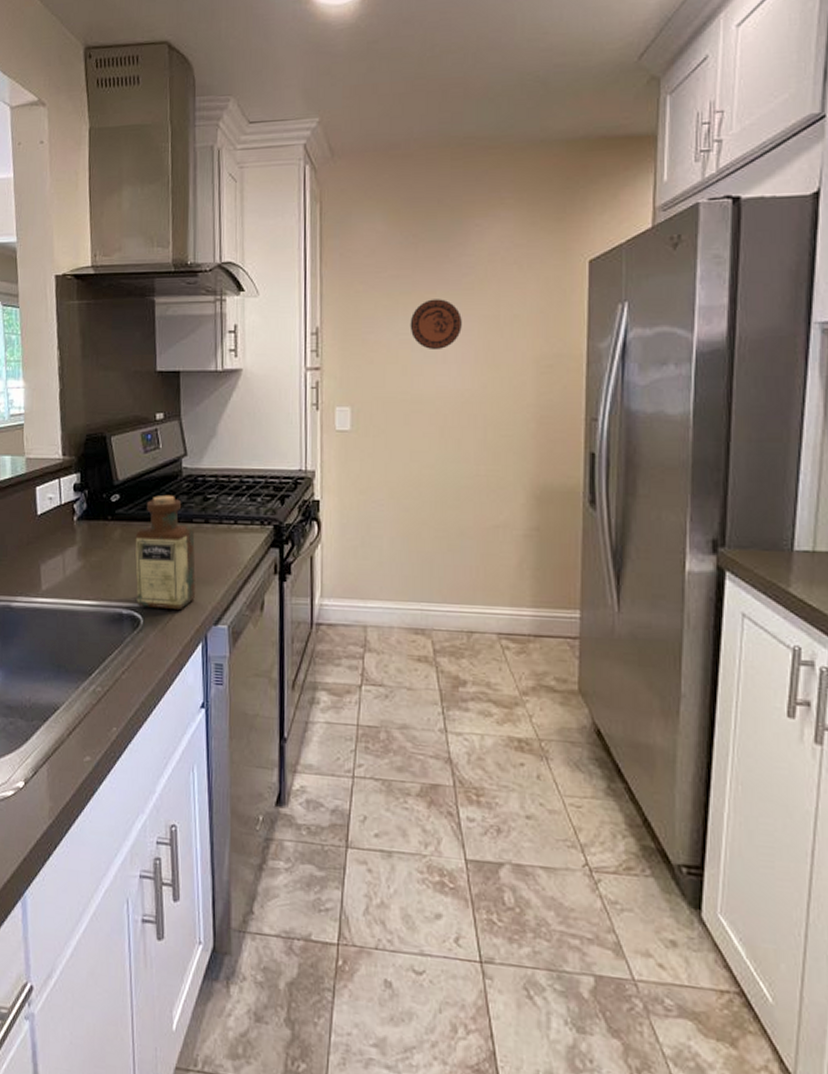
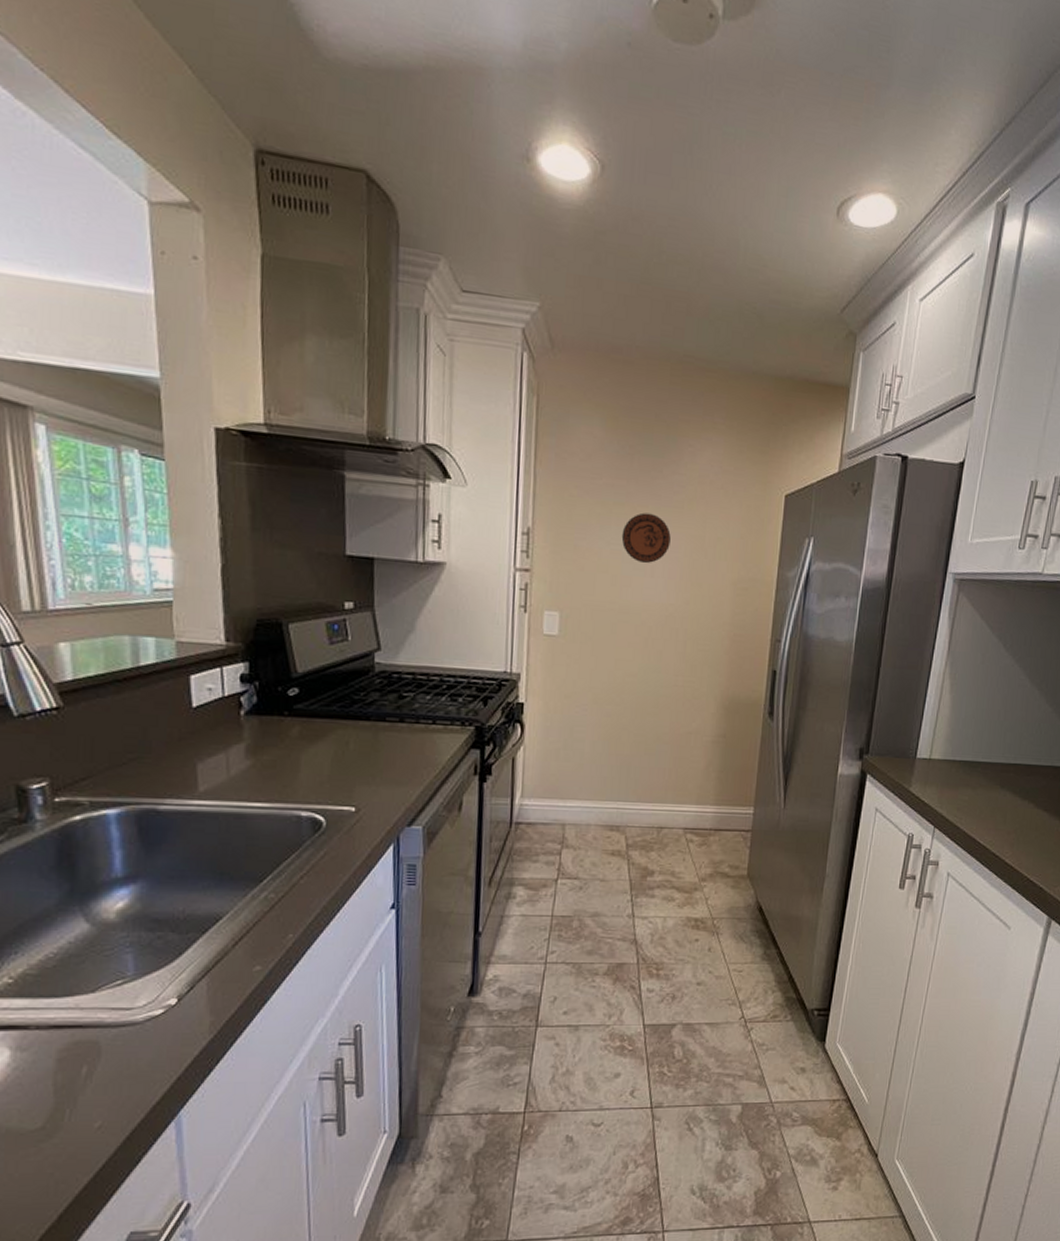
bottle: present [135,494,196,611] -> none [317,690,388,812]

